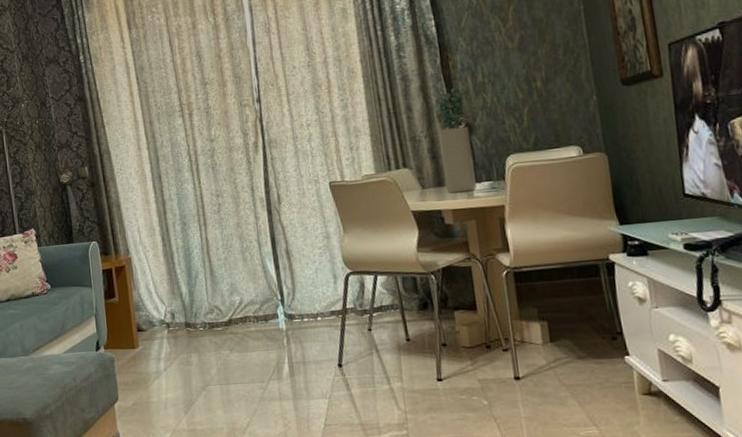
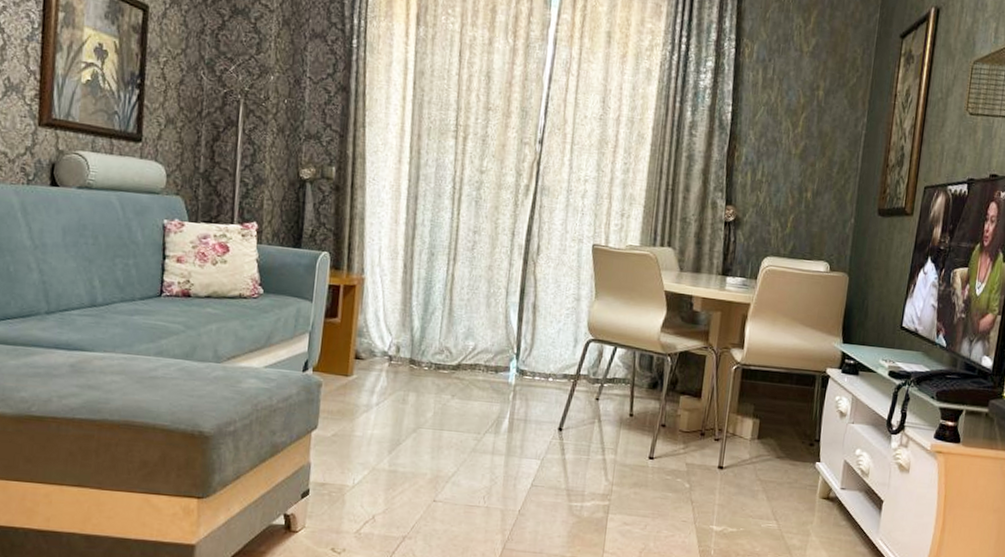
vase: present [437,85,476,194] -> none [702,176,741,284]

